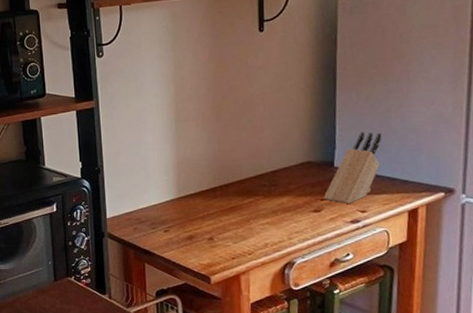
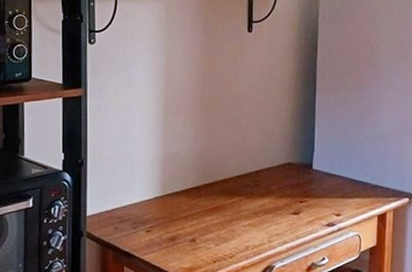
knife block: present [323,132,381,205] -> none [302,136,355,208]

